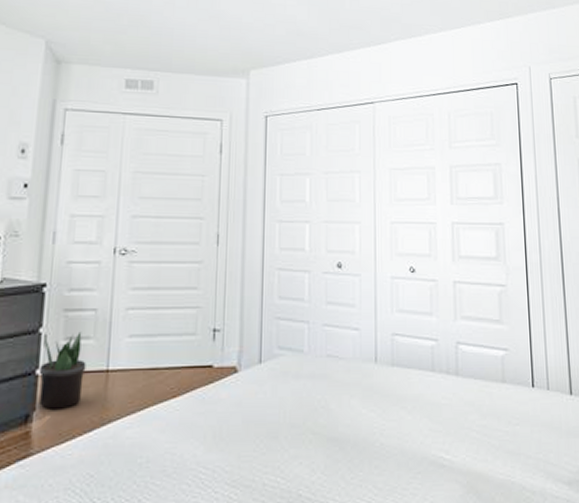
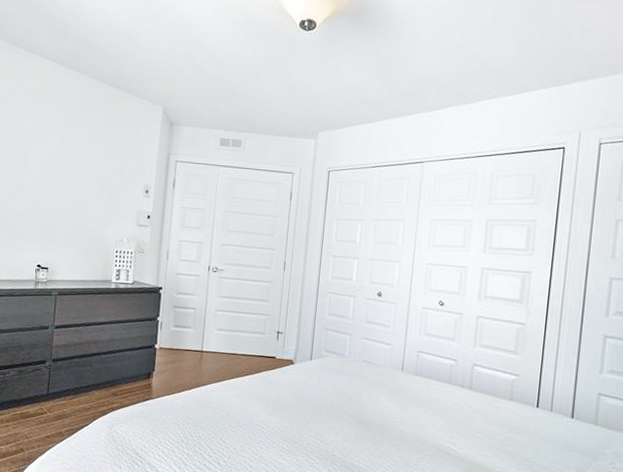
planter: present [39,331,86,409] -> none [157,321,188,373]

